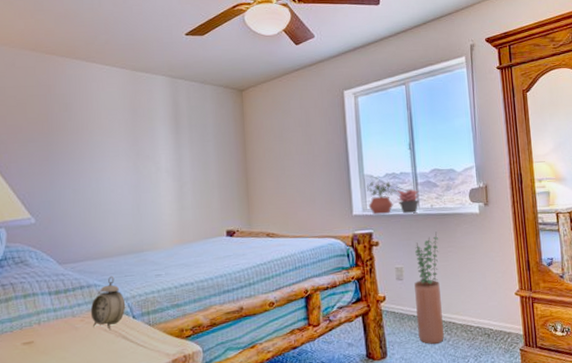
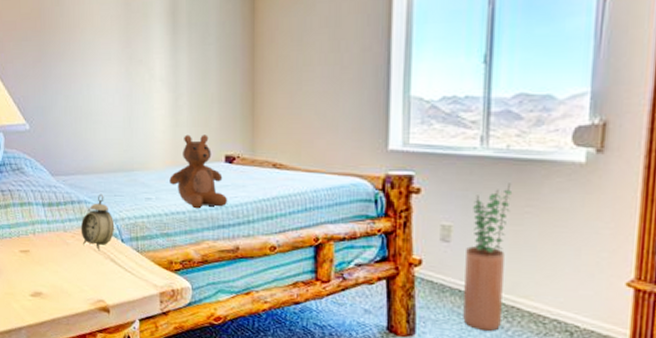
teddy bear: none [178,214,230,279] -> present [169,134,227,209]
potted plant: present [367,181,397,215] -> none [411,107,456,153]
succulent plant: present [397,189,420,214] -> none [456,121,492,155]

